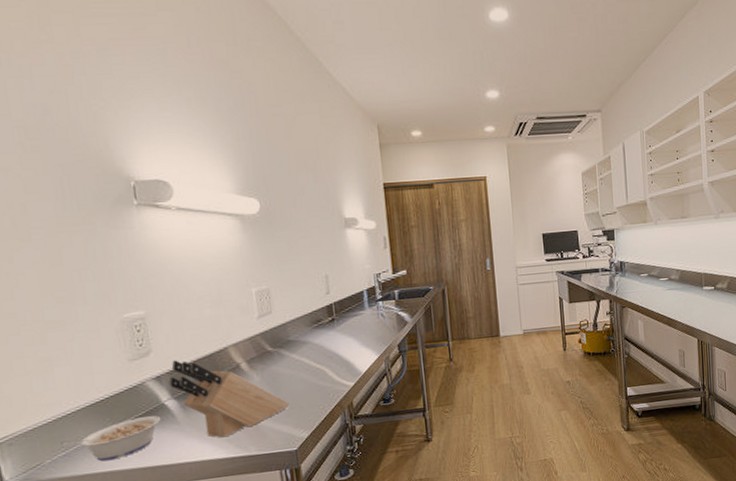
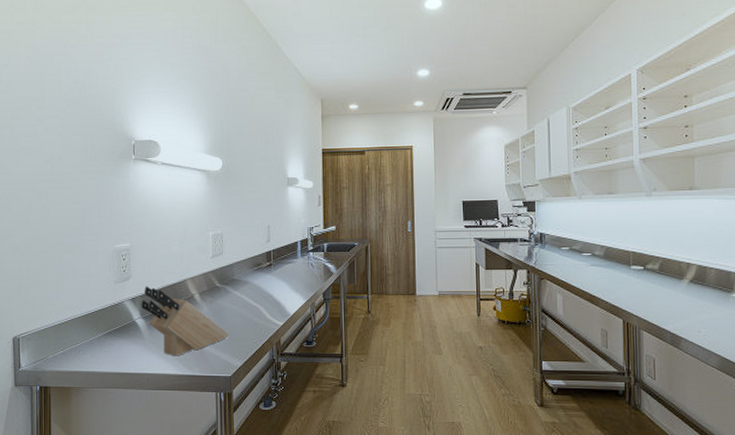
legume: present [61,415,162,462] -> none [61,330,132,363]

